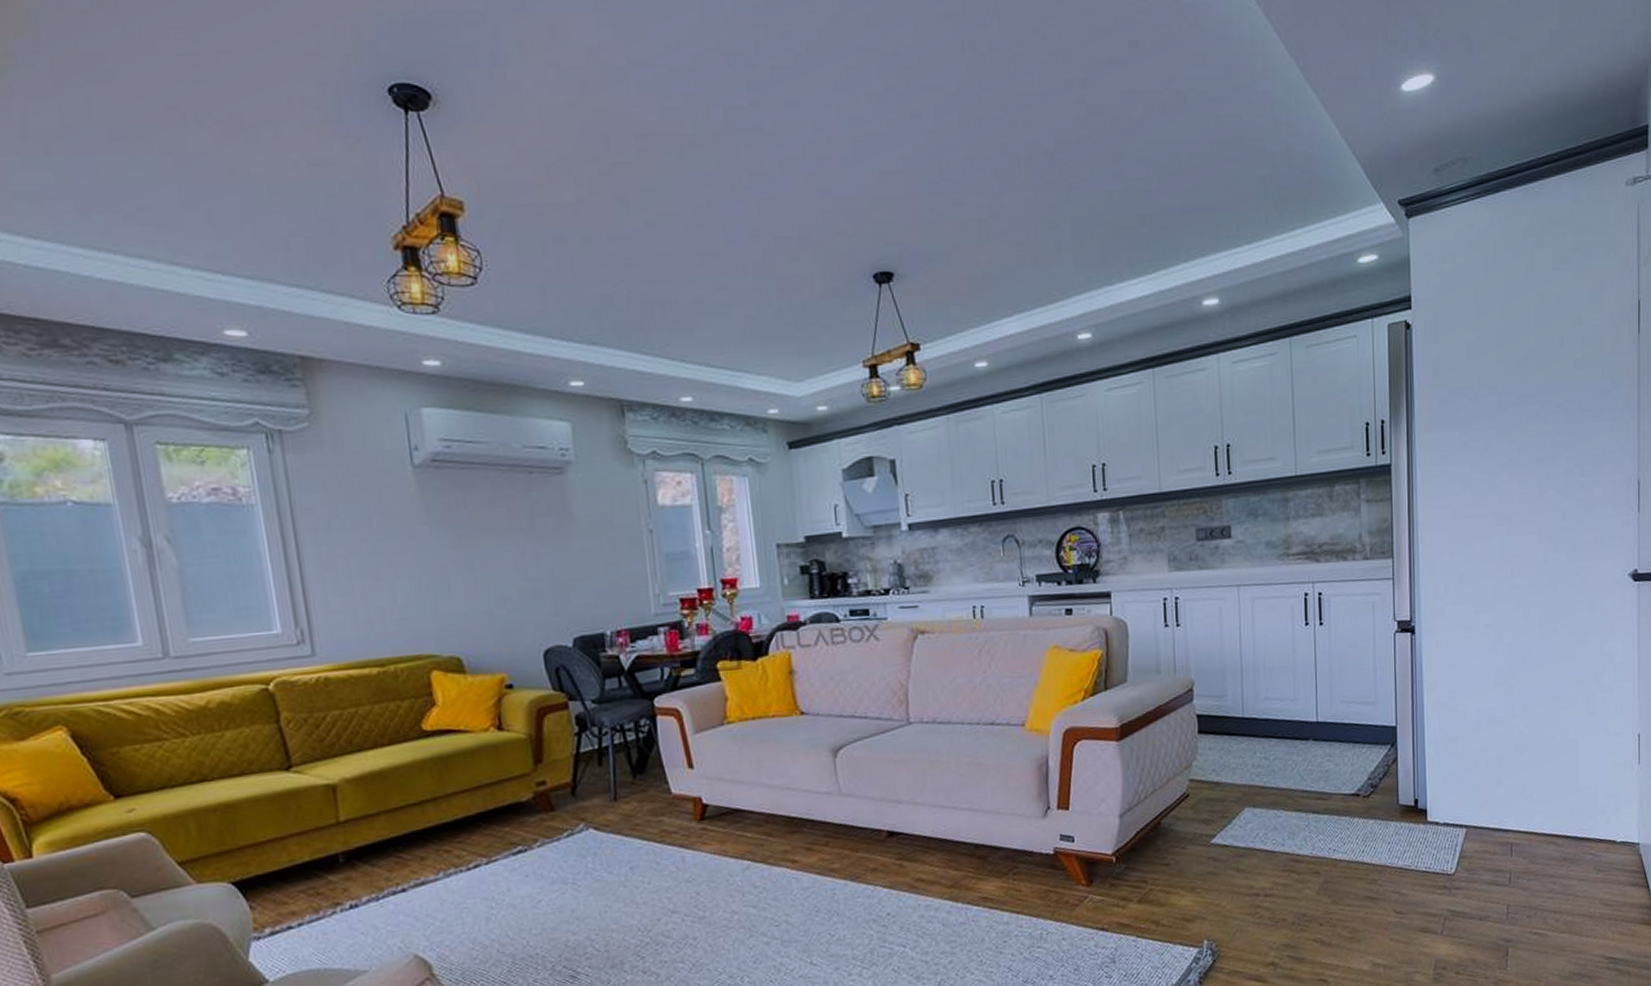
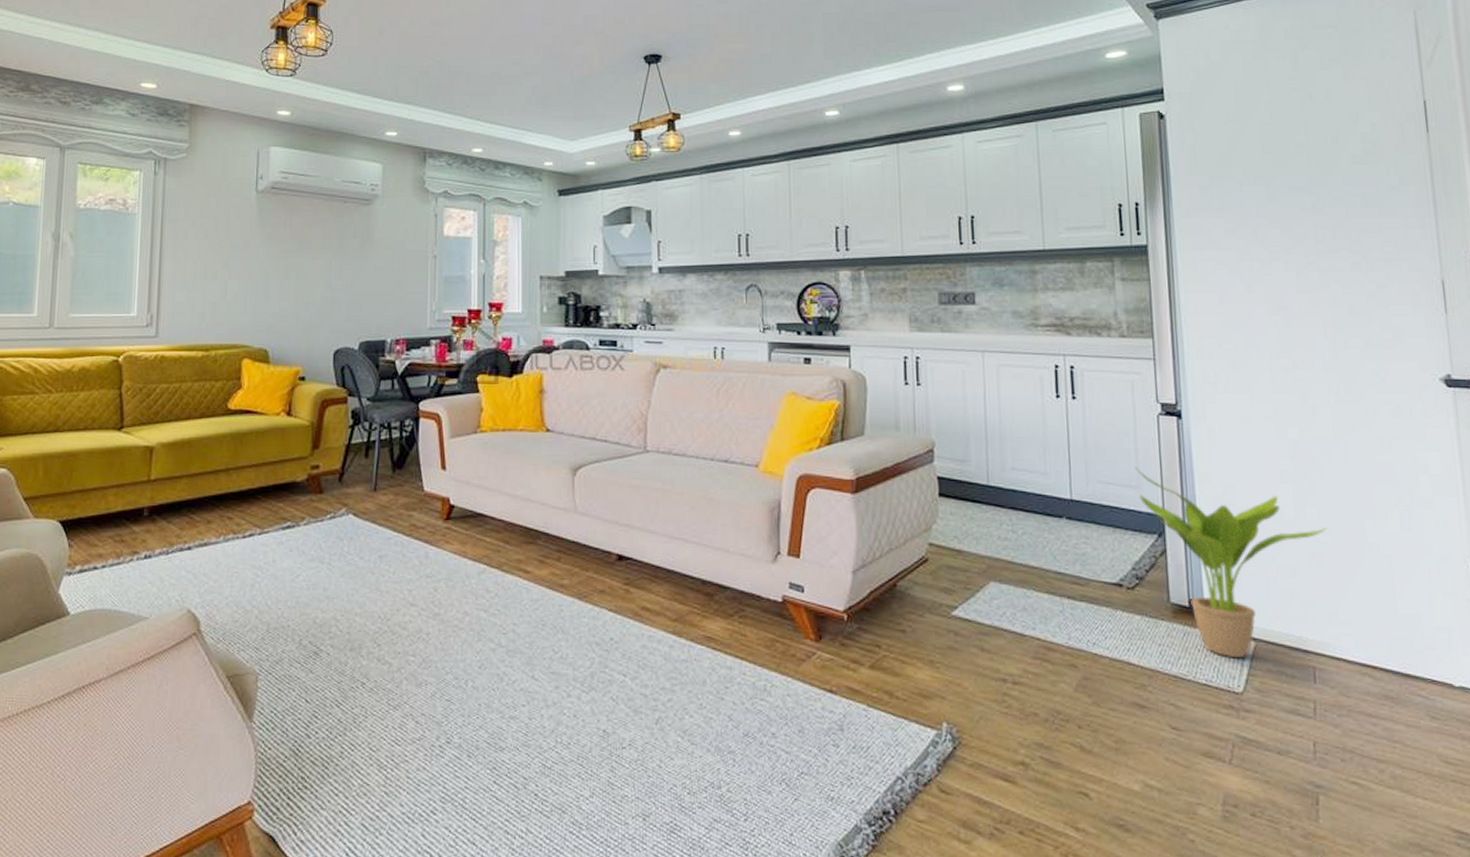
potted plant: none [1373,684,1530,846] -> present [1135,467,1328,659]

